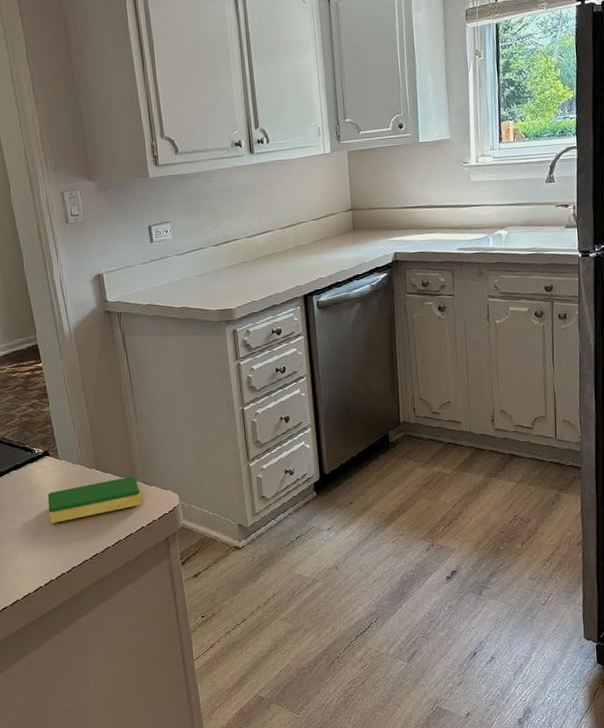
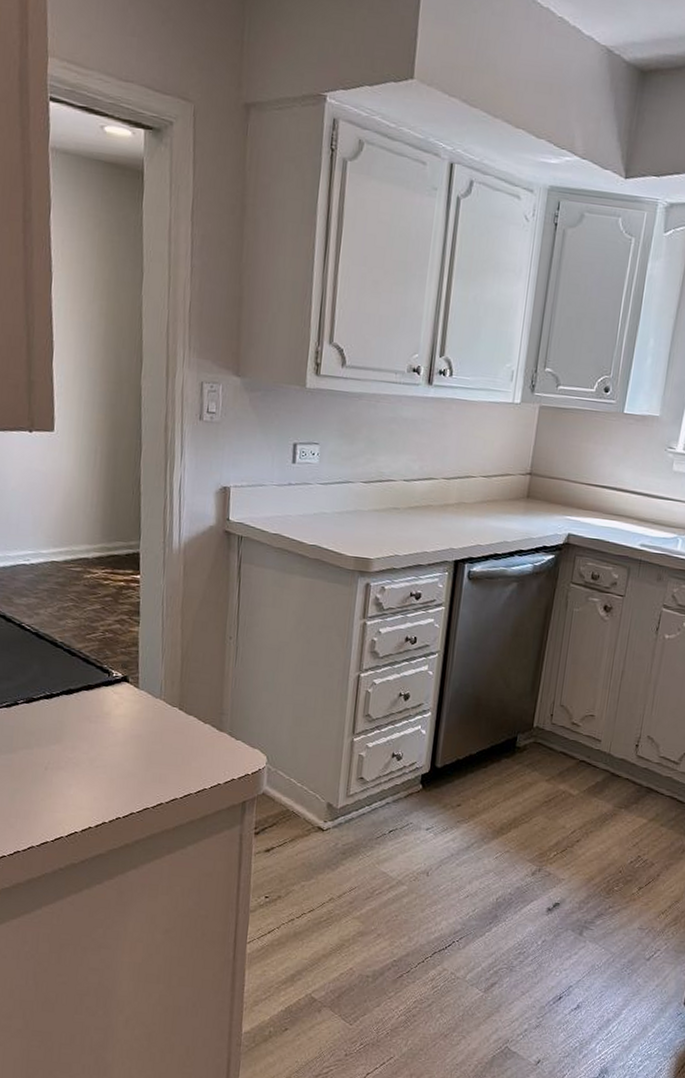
dish sponge: present [47,475,142,523] -> none [115,723,224,760]

